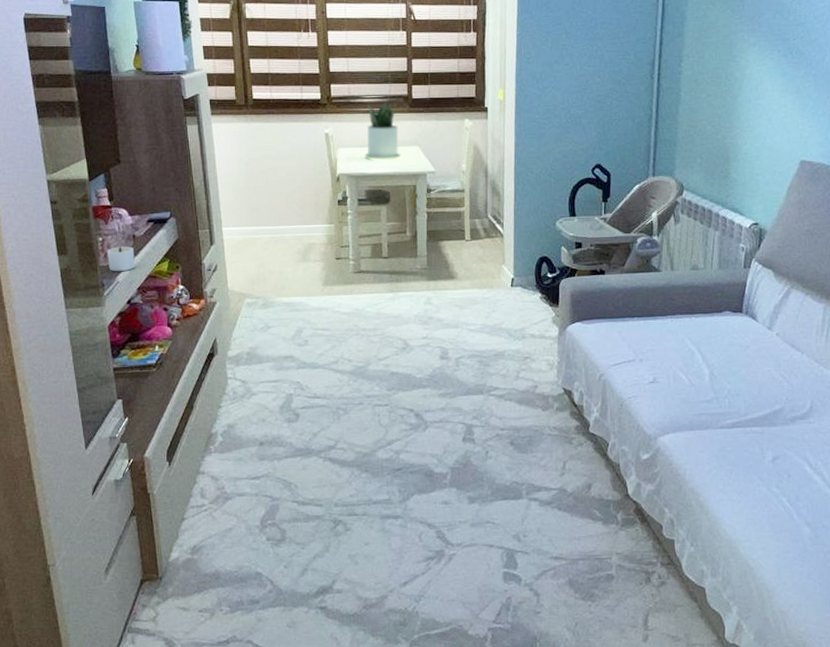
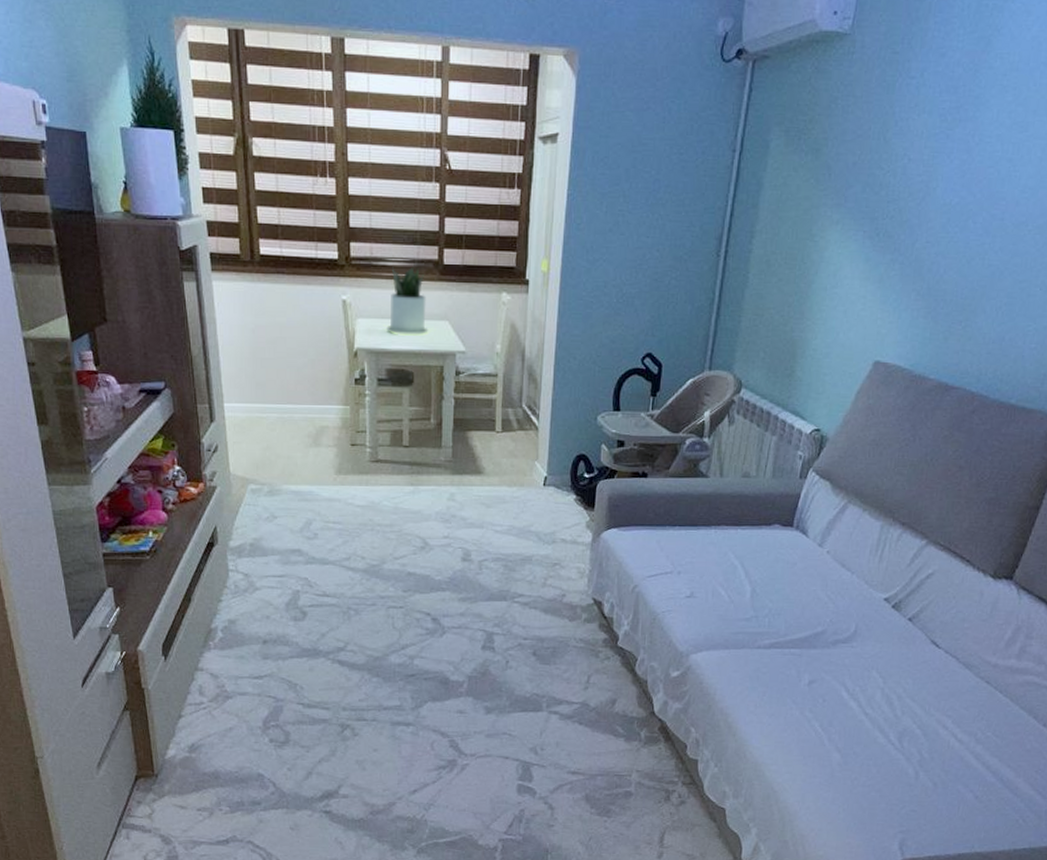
candle: present [107,246,136,272] -> none [94,419,127,448]

